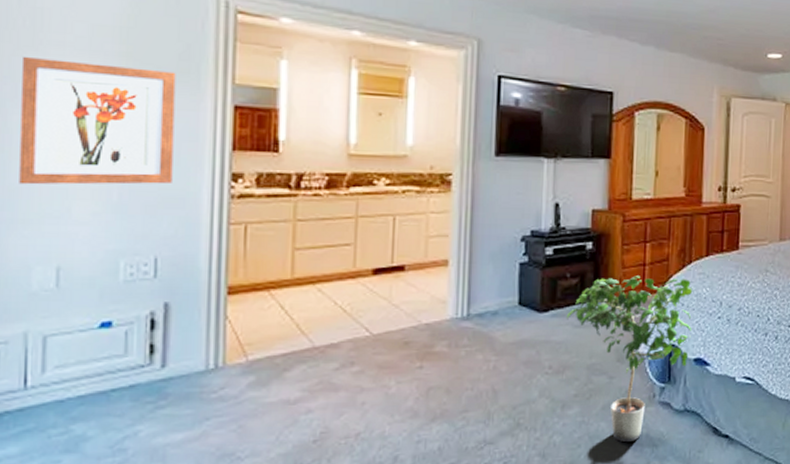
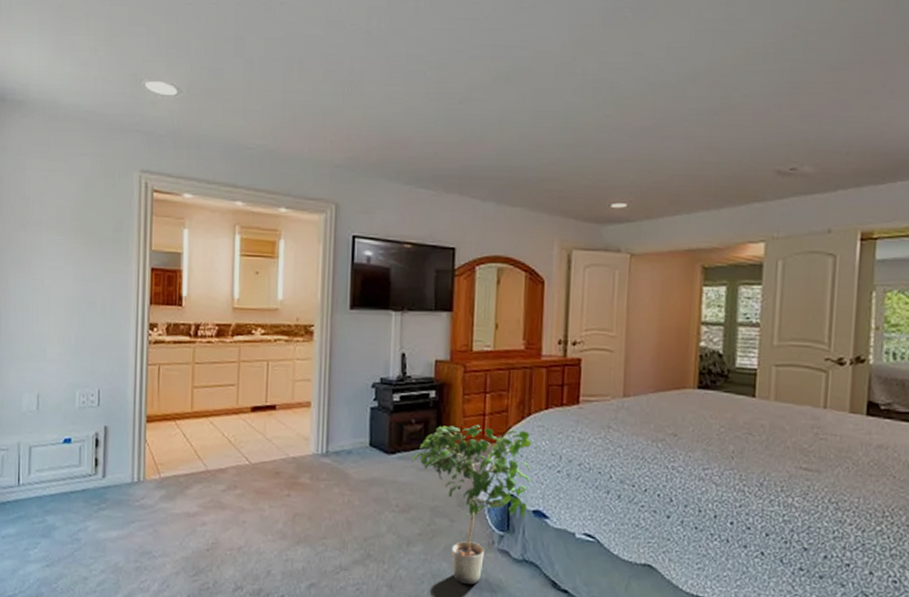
wall art: present [19,56,176,185] -> none [15,233,112,332]

